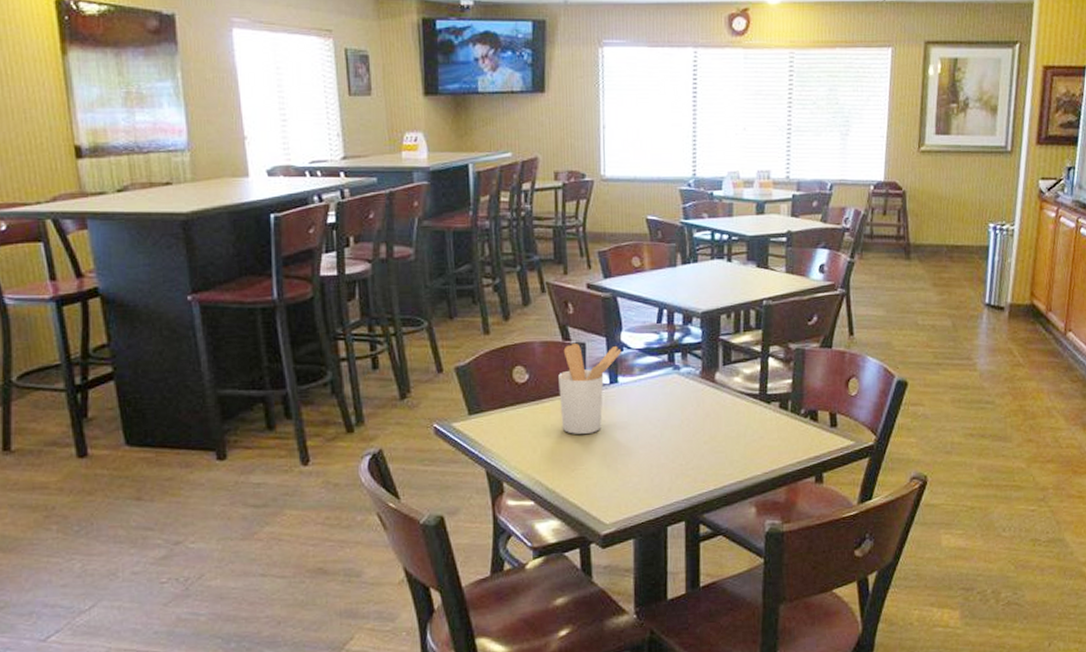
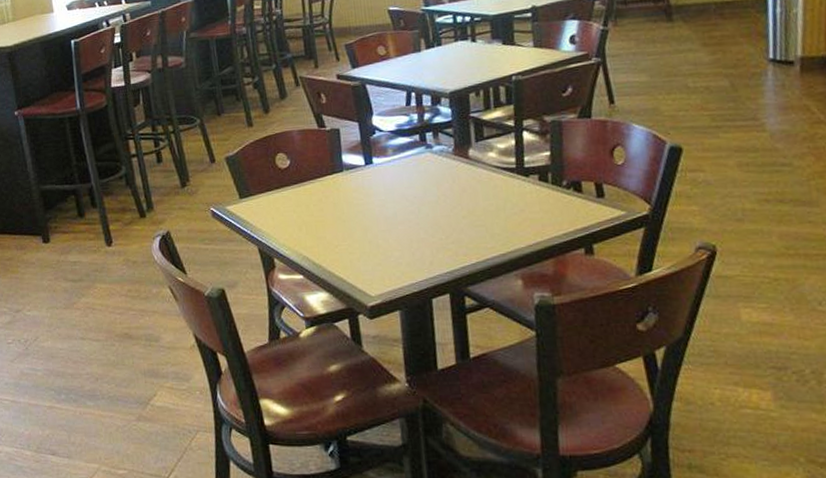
utensil holder: present [559,344,622,434] -> none [317,129,375,213]

